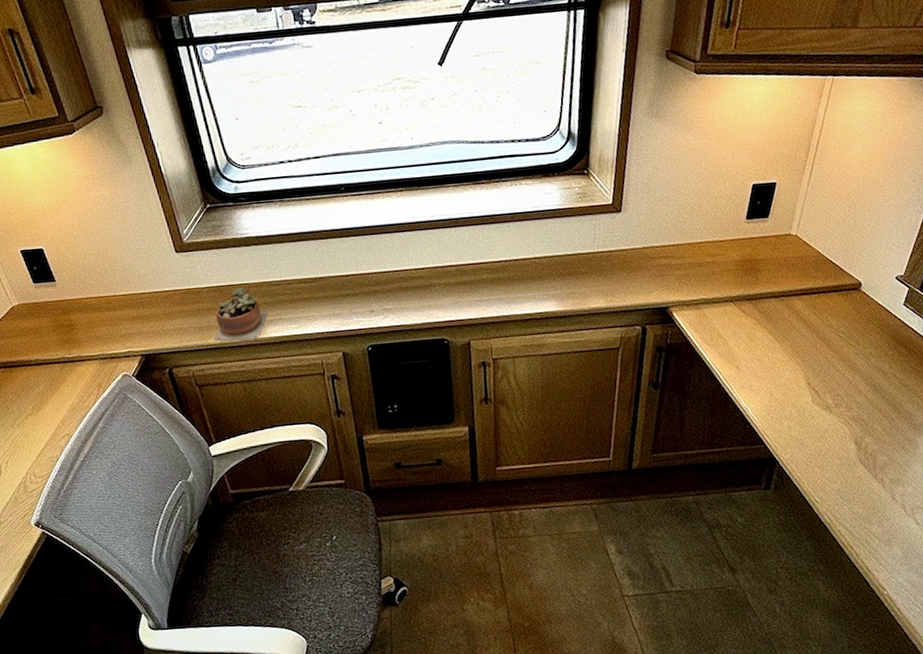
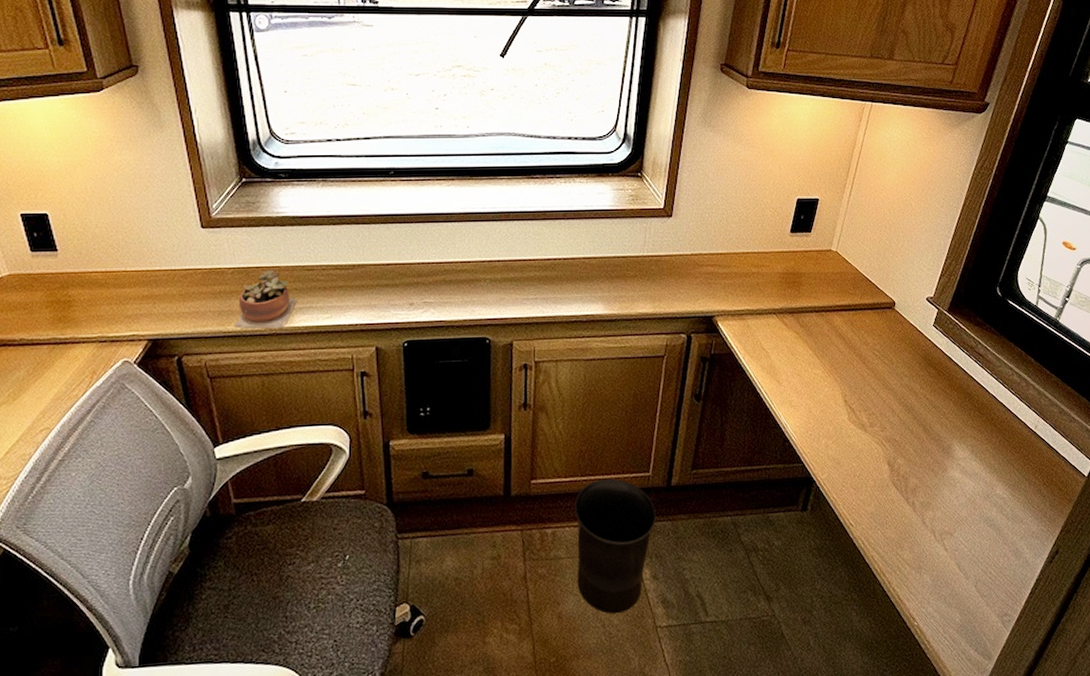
waste bin: none [539,463,618,585] -> present [575,478,656,614]

